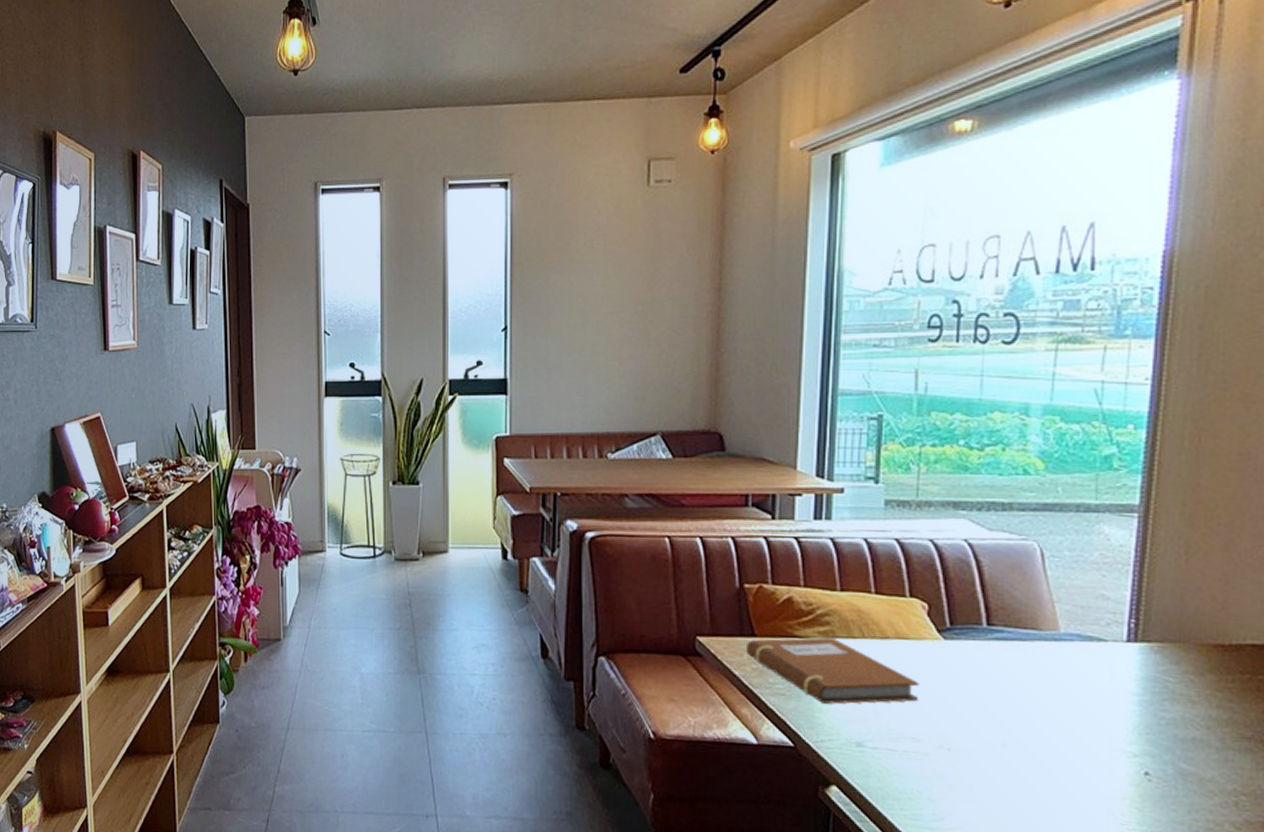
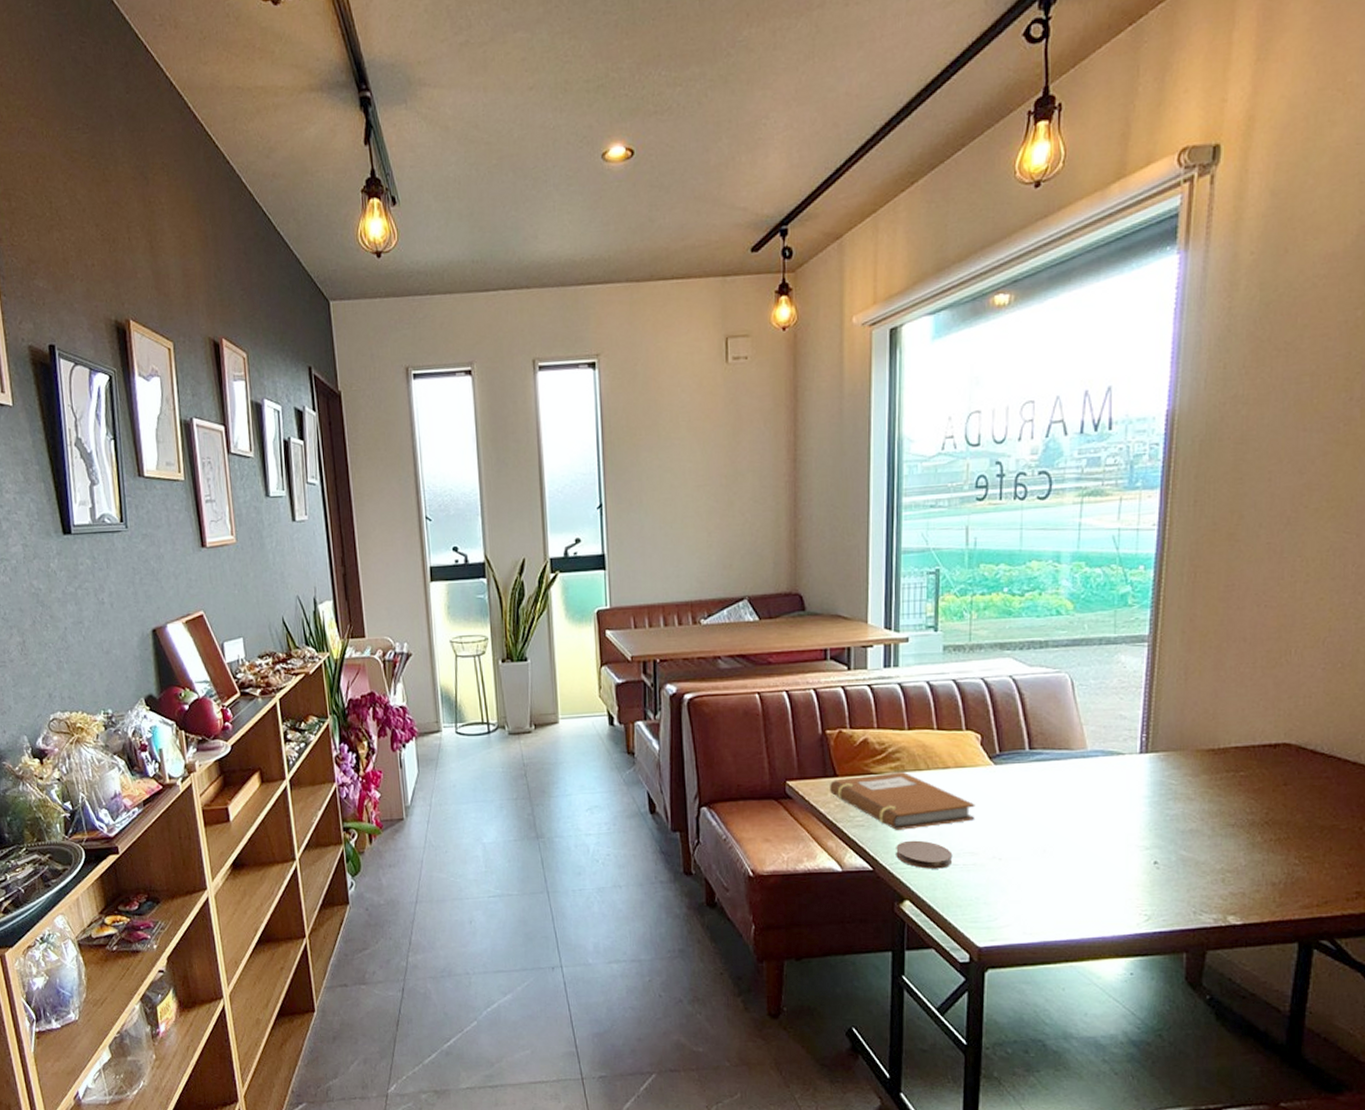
coaster: none [822,716,890,753] -> present [896,840,953,869]

